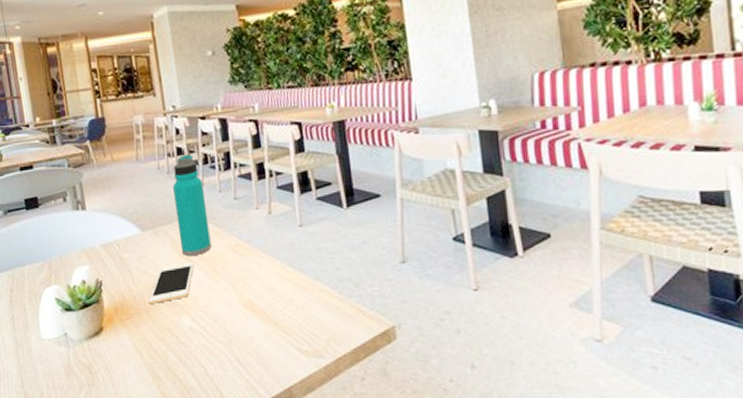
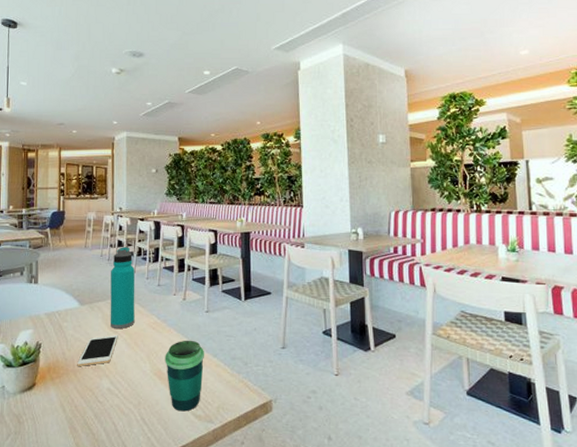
cup: none [254,262,305,348] -> present [165,340,205,412]

